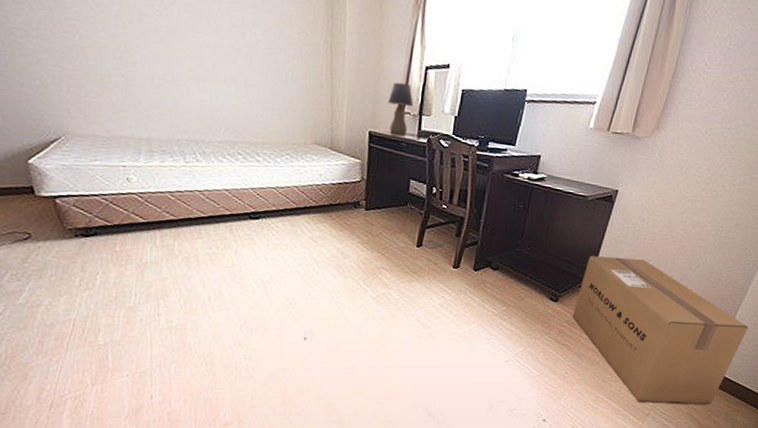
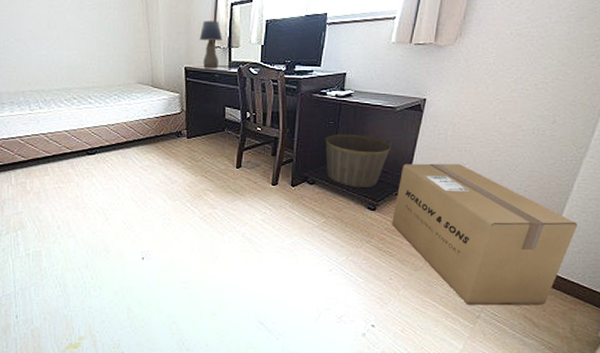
basket: none [511,218,580,278] -> present [324,133,392,188]

